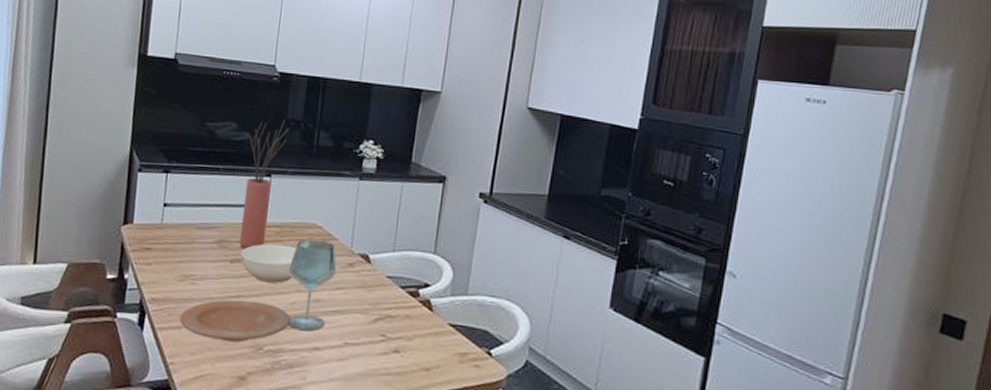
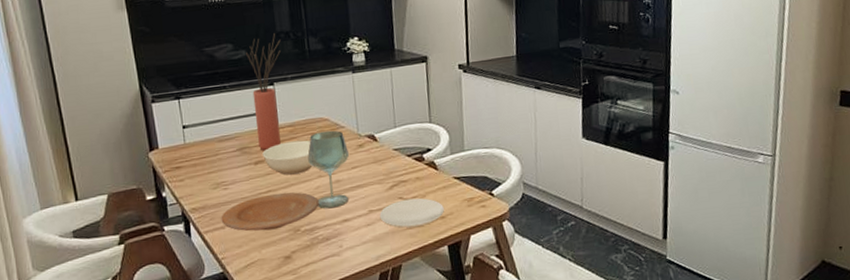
plate: none [355,338,431,374] -> present [379,198,444,228]

